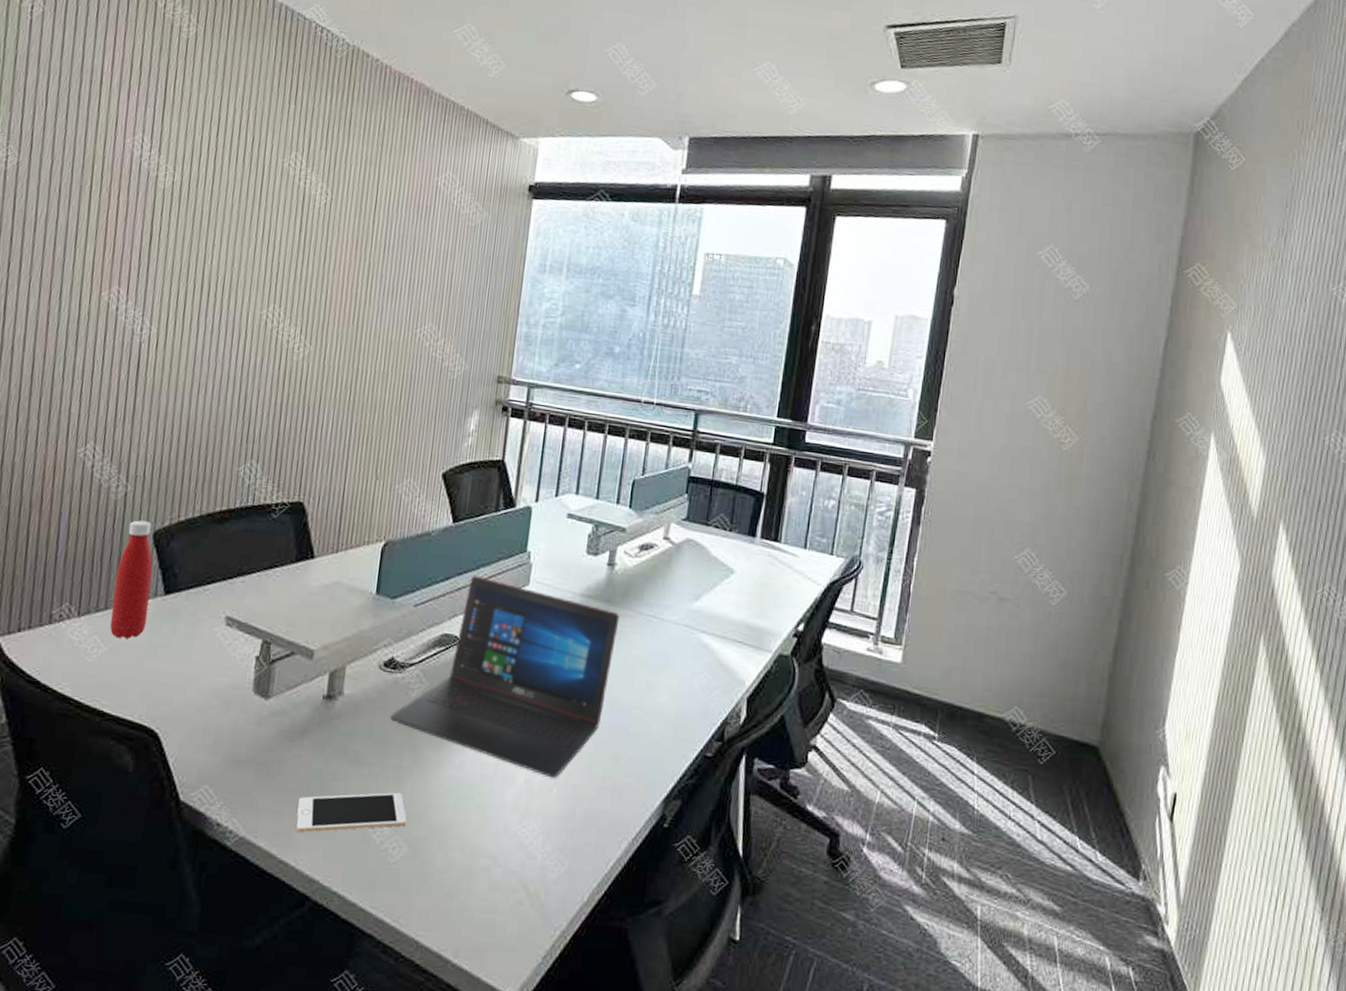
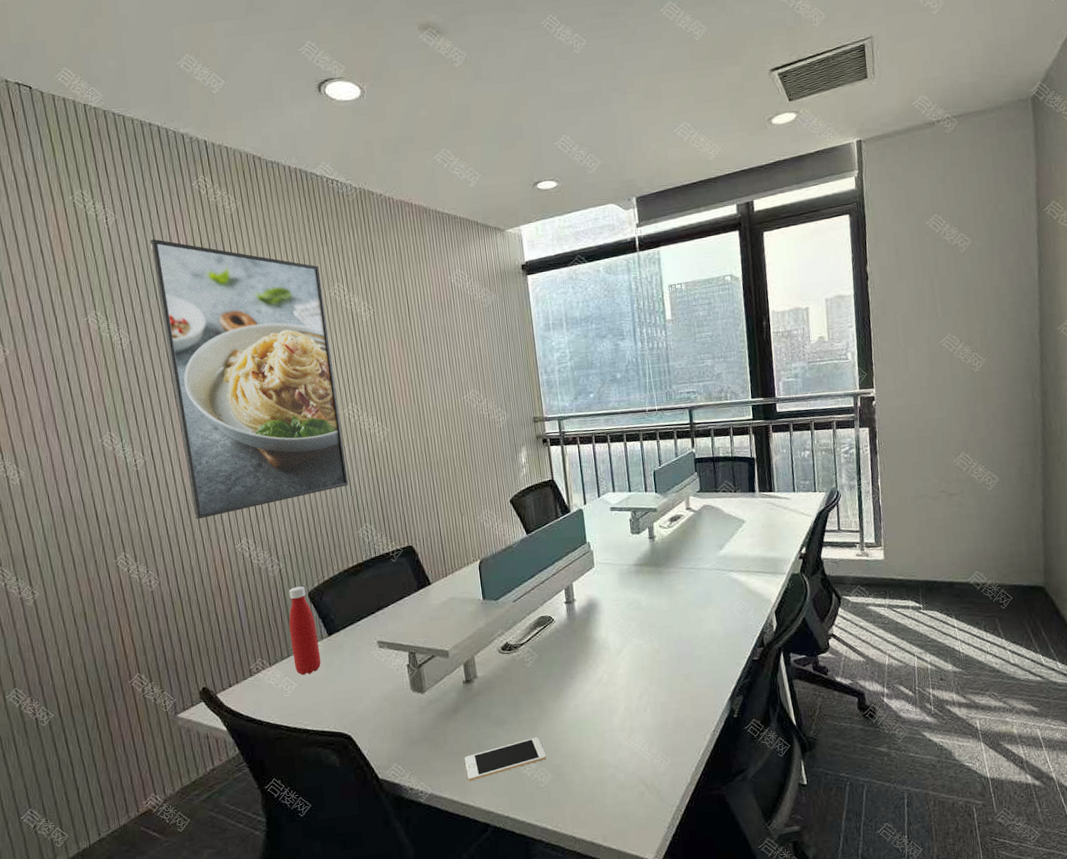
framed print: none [36,46,278,407] -> present [150,239,349,520]
laptop: present [390,576,620,779] -> none [516,569,670,702]

